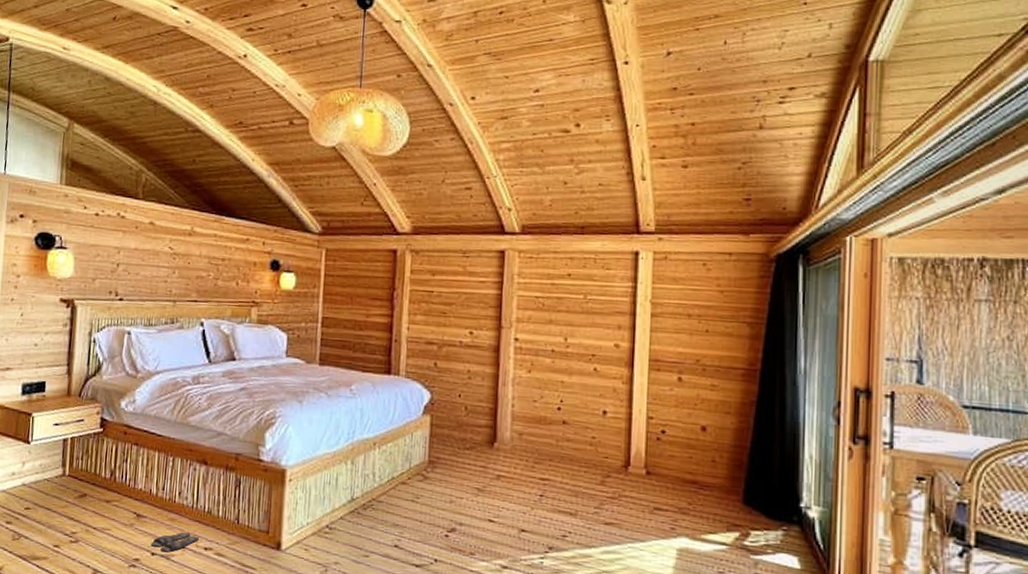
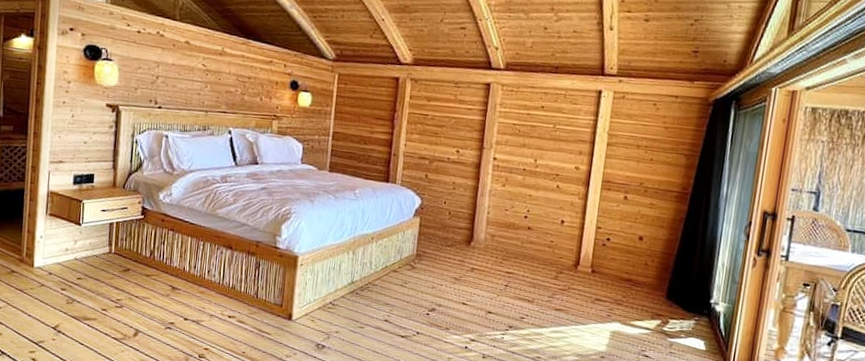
slippers: present [151,532,199,553] -> none [184,302,224,319]

